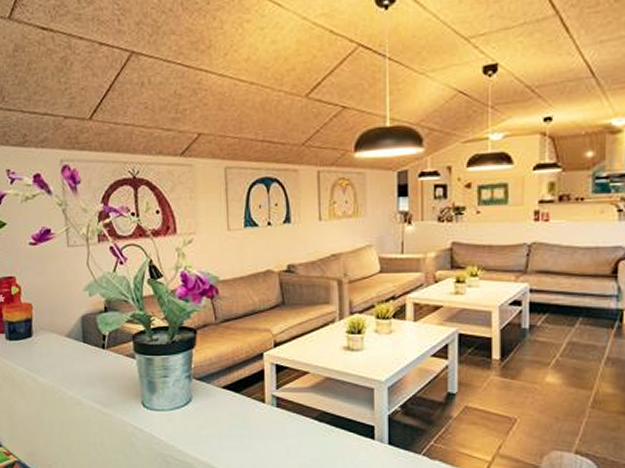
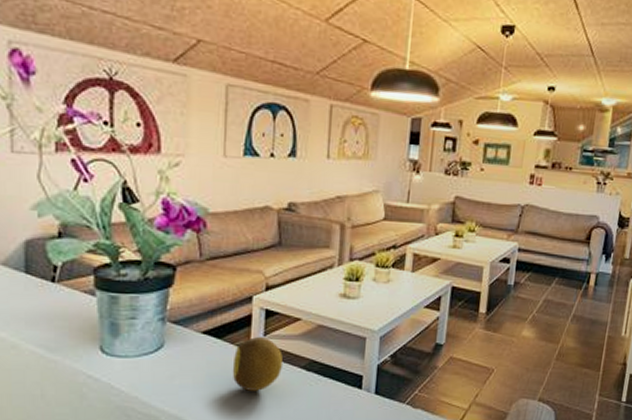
fruit: none [251,391,297,441] -> present [232,337,284,391]

